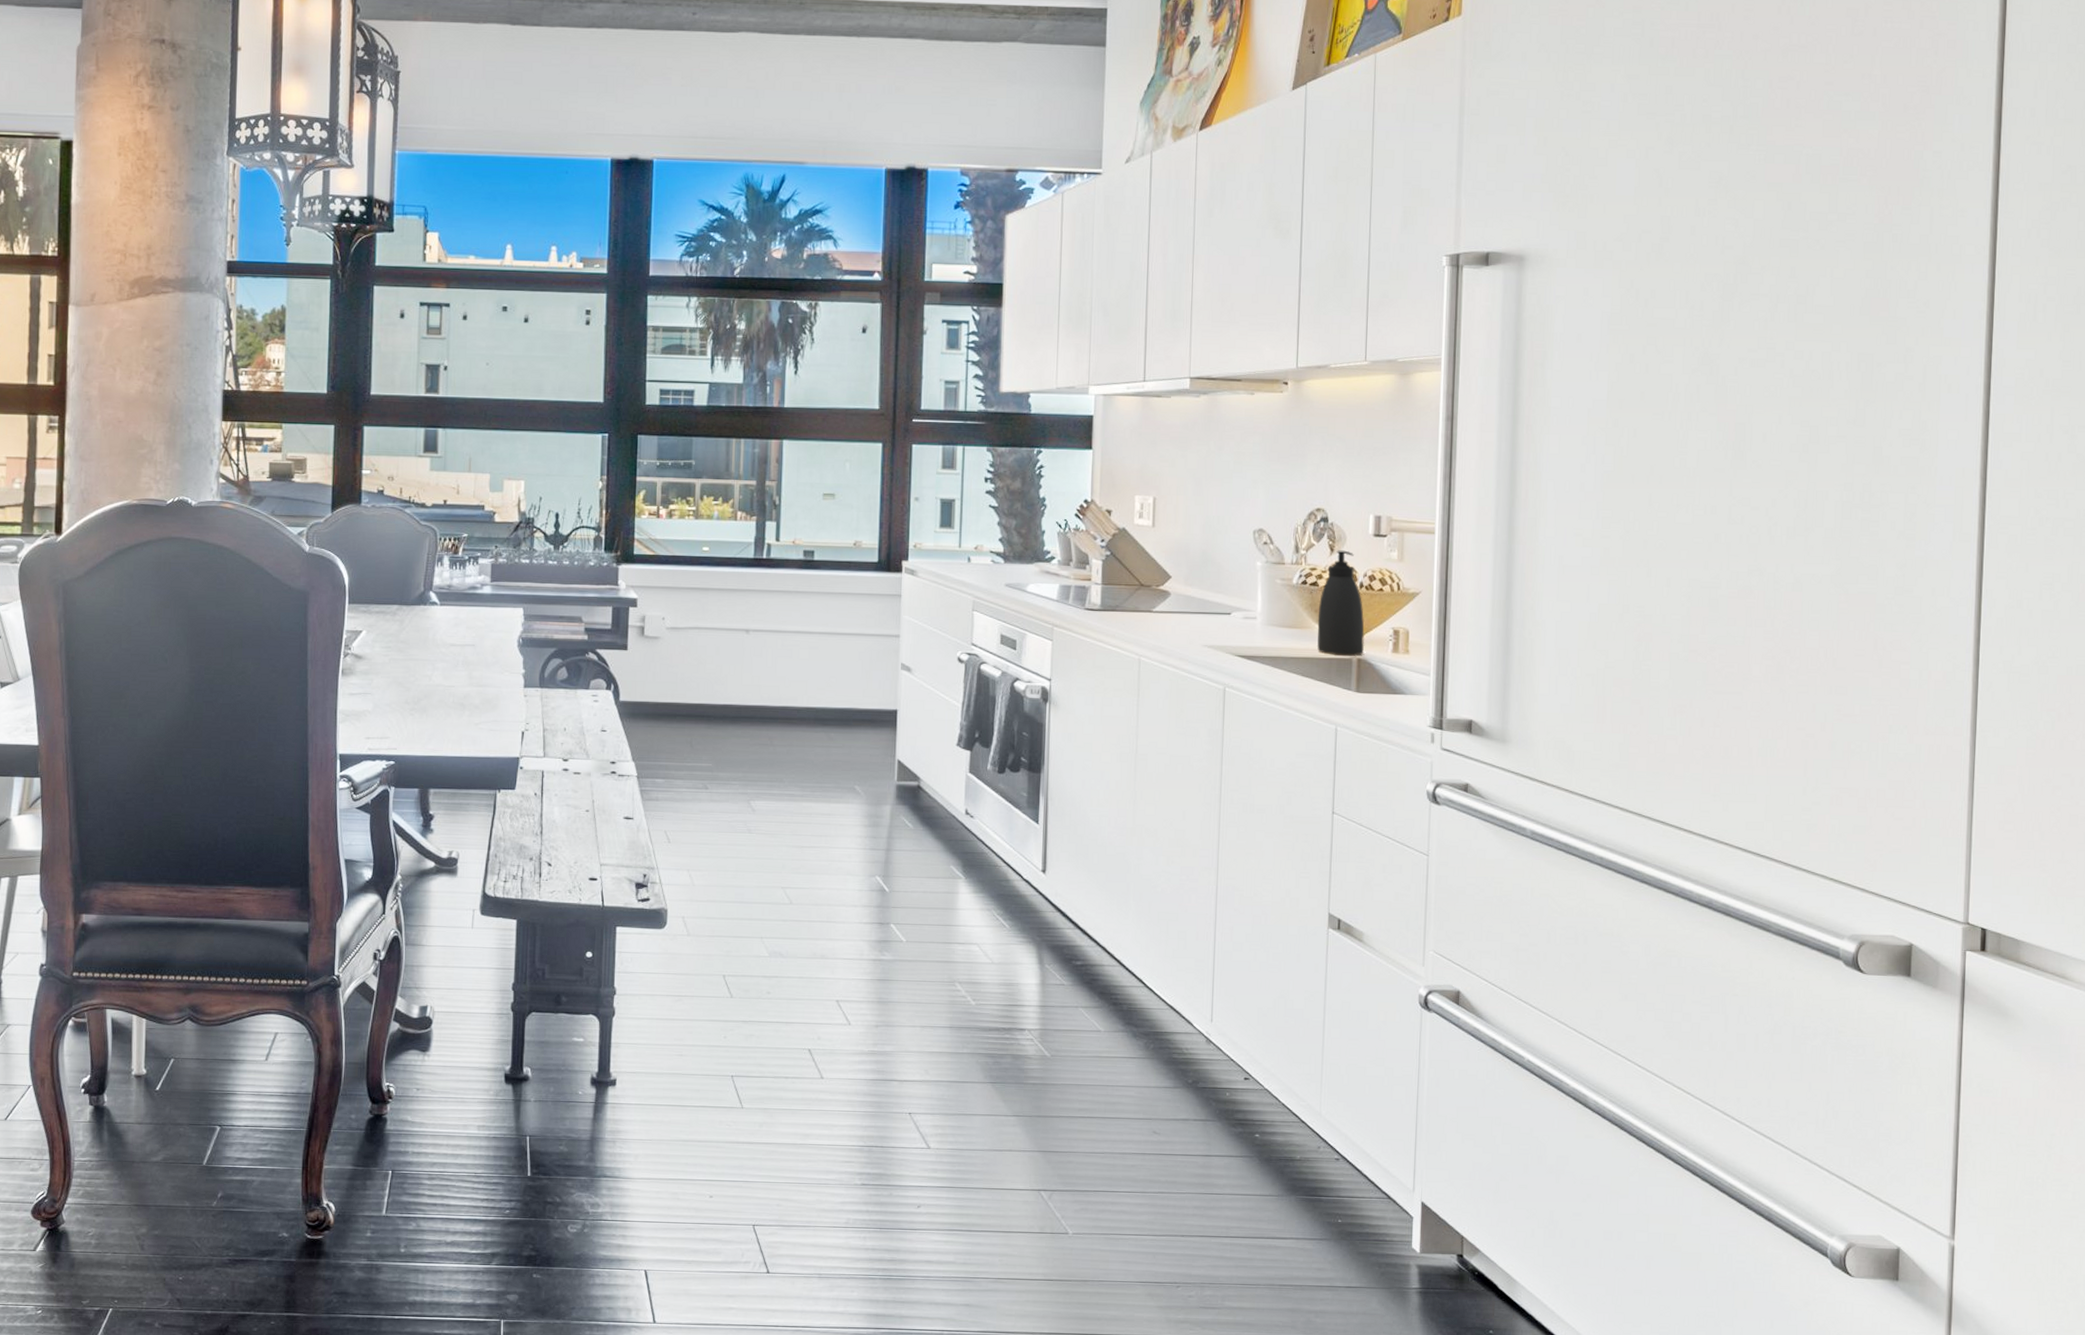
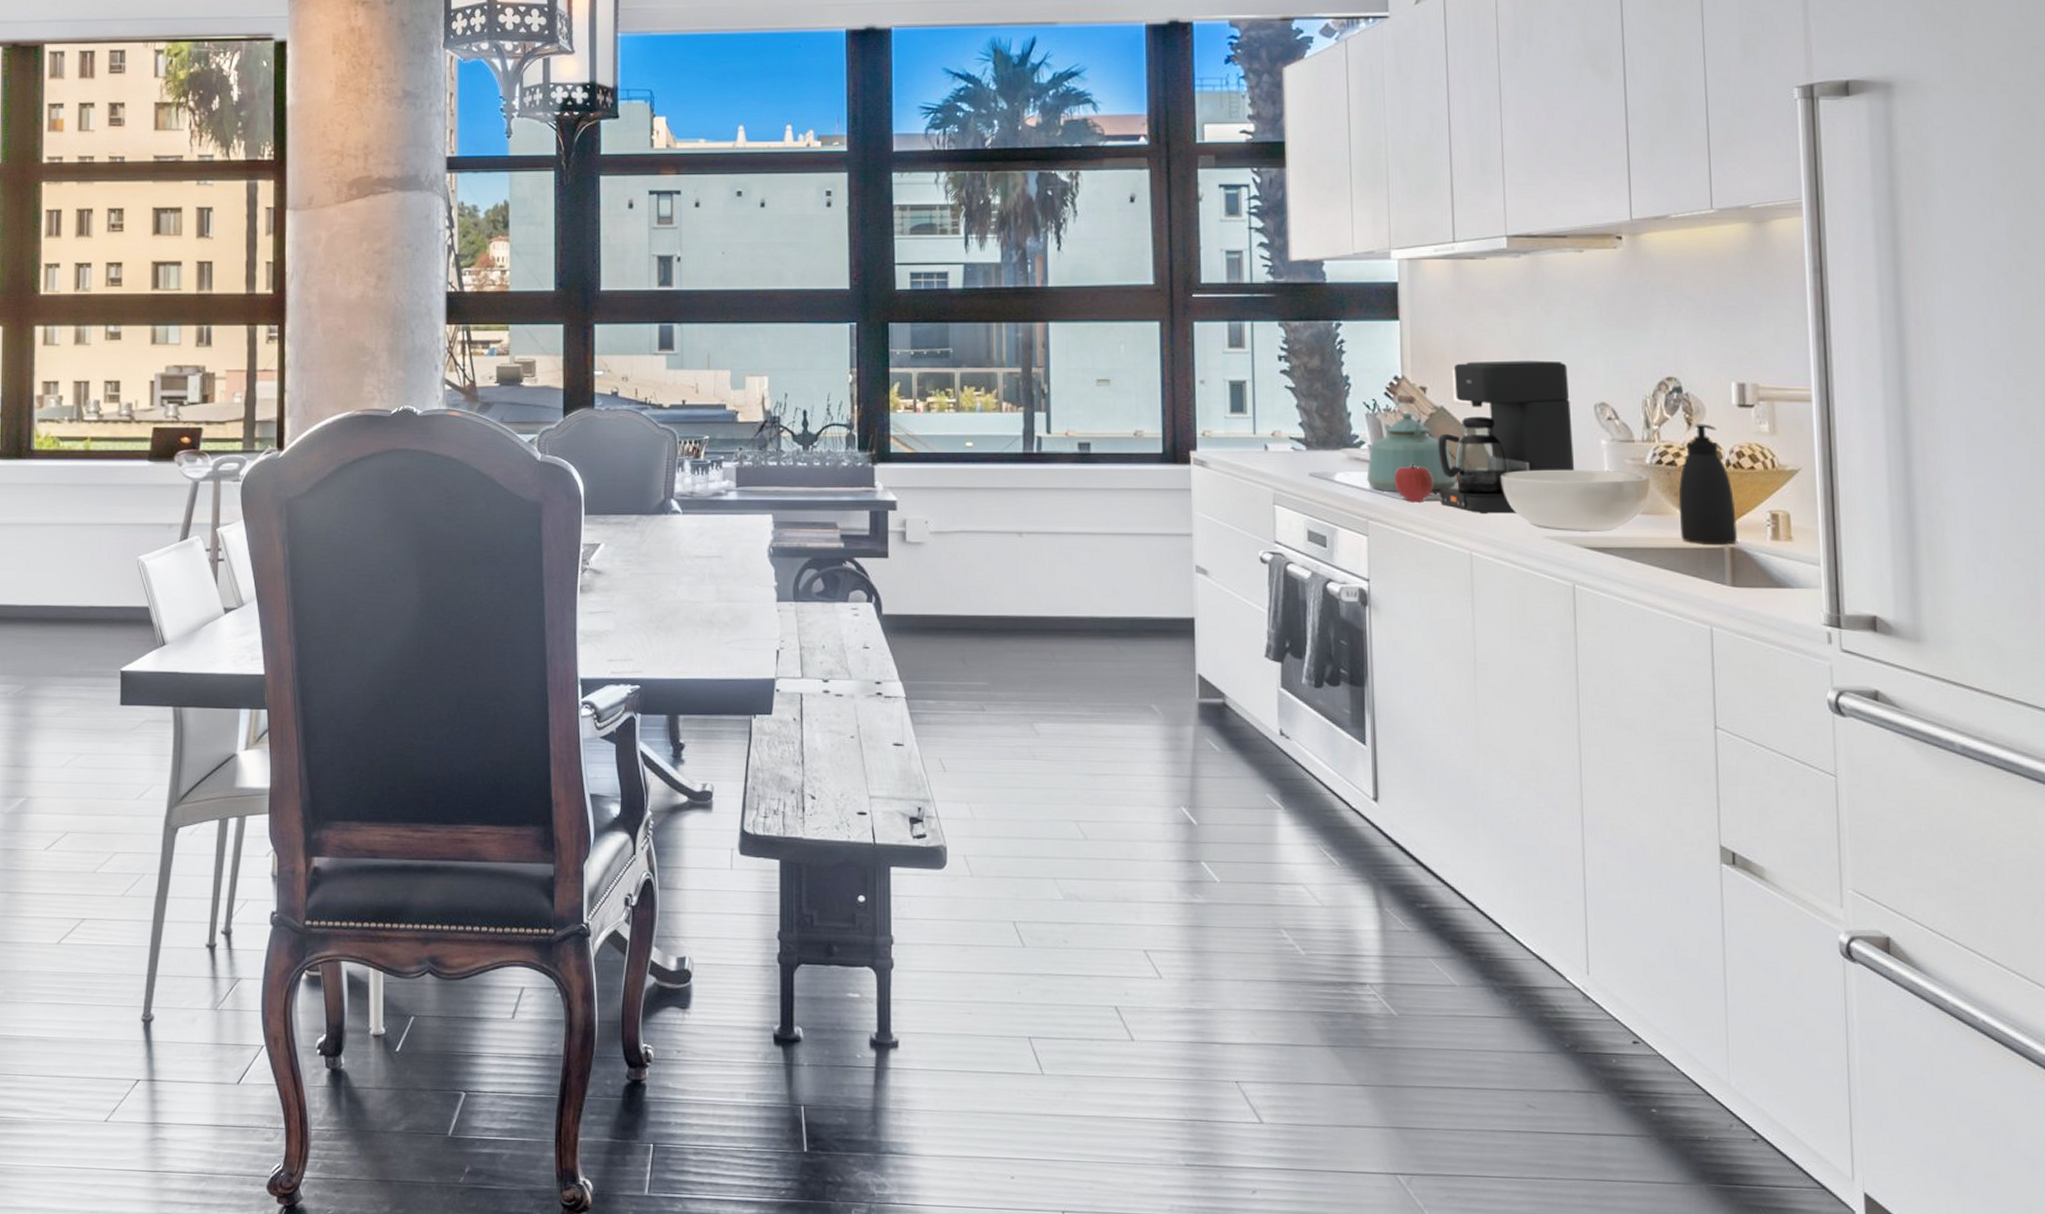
kettle: none [1054,516,1132,605] -> present [1366,394,1457,493]
fruit: none [1079,577,1111,612] -> present [1395,463,1433,502]
coffee maker: none [1116,489,1234,625] -> present [1437,360,1575,515]
bowl: none [1169,586,1295,642] -> present [1500,469,1650,532]

